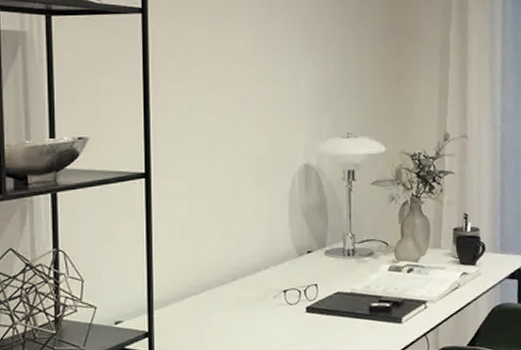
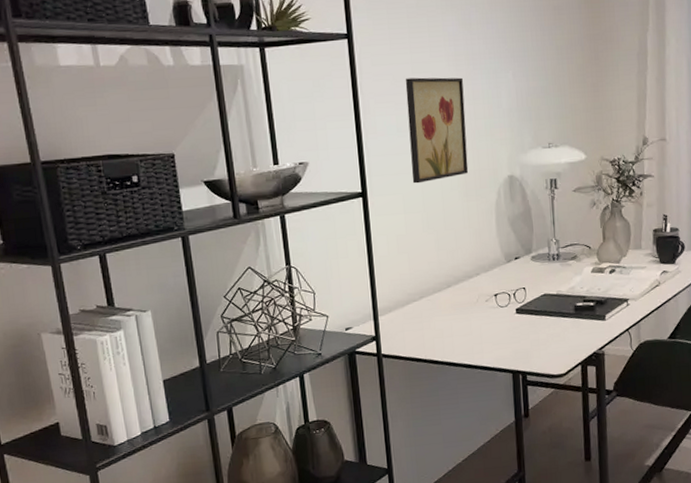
wall art: none [200,57,262,167] -> present [405,77,469,184]

